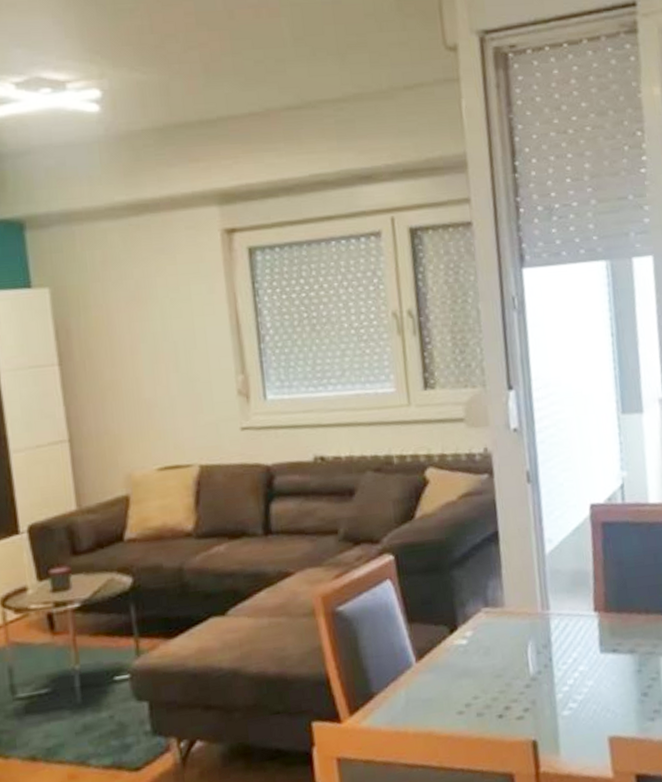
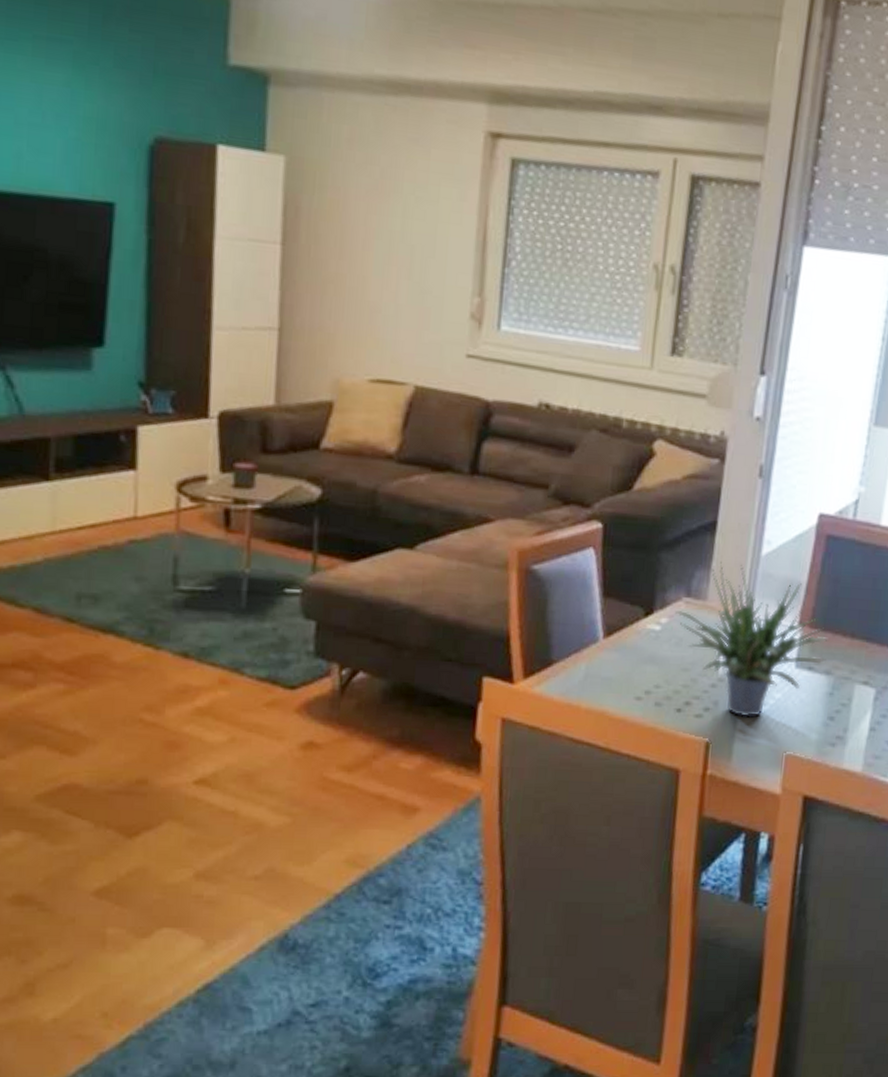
potted plant: none [478,567,628,710] -> present [676,561,828,717]

